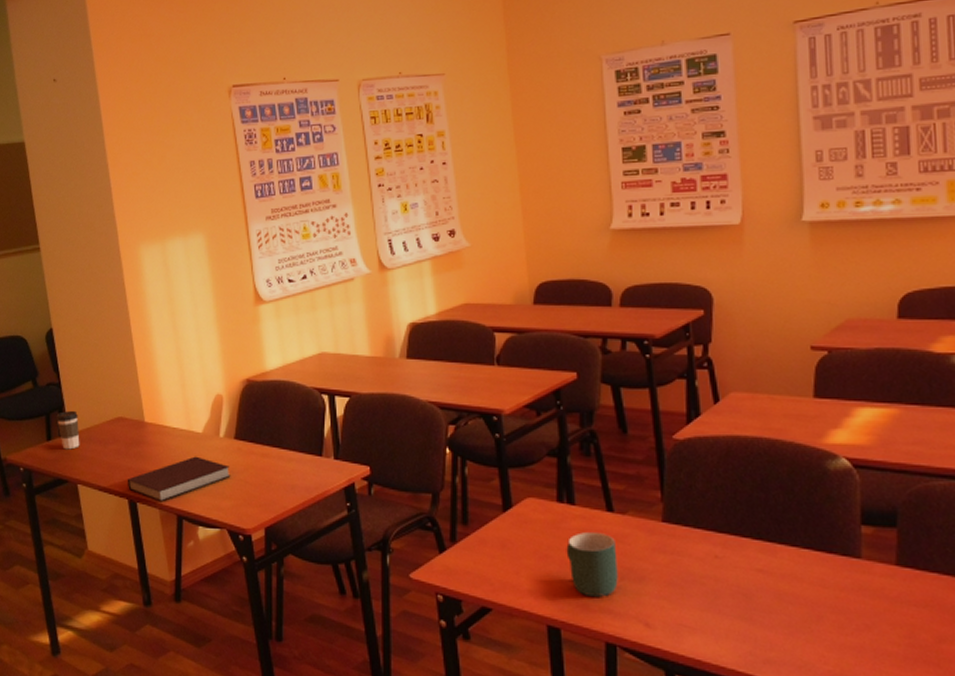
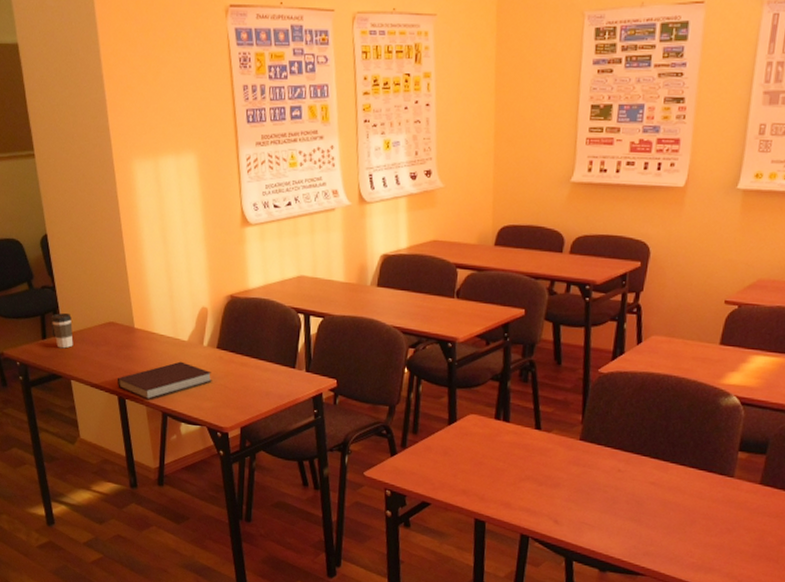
mug: present [566,531,618,597] -> none [497,445,540,498]

